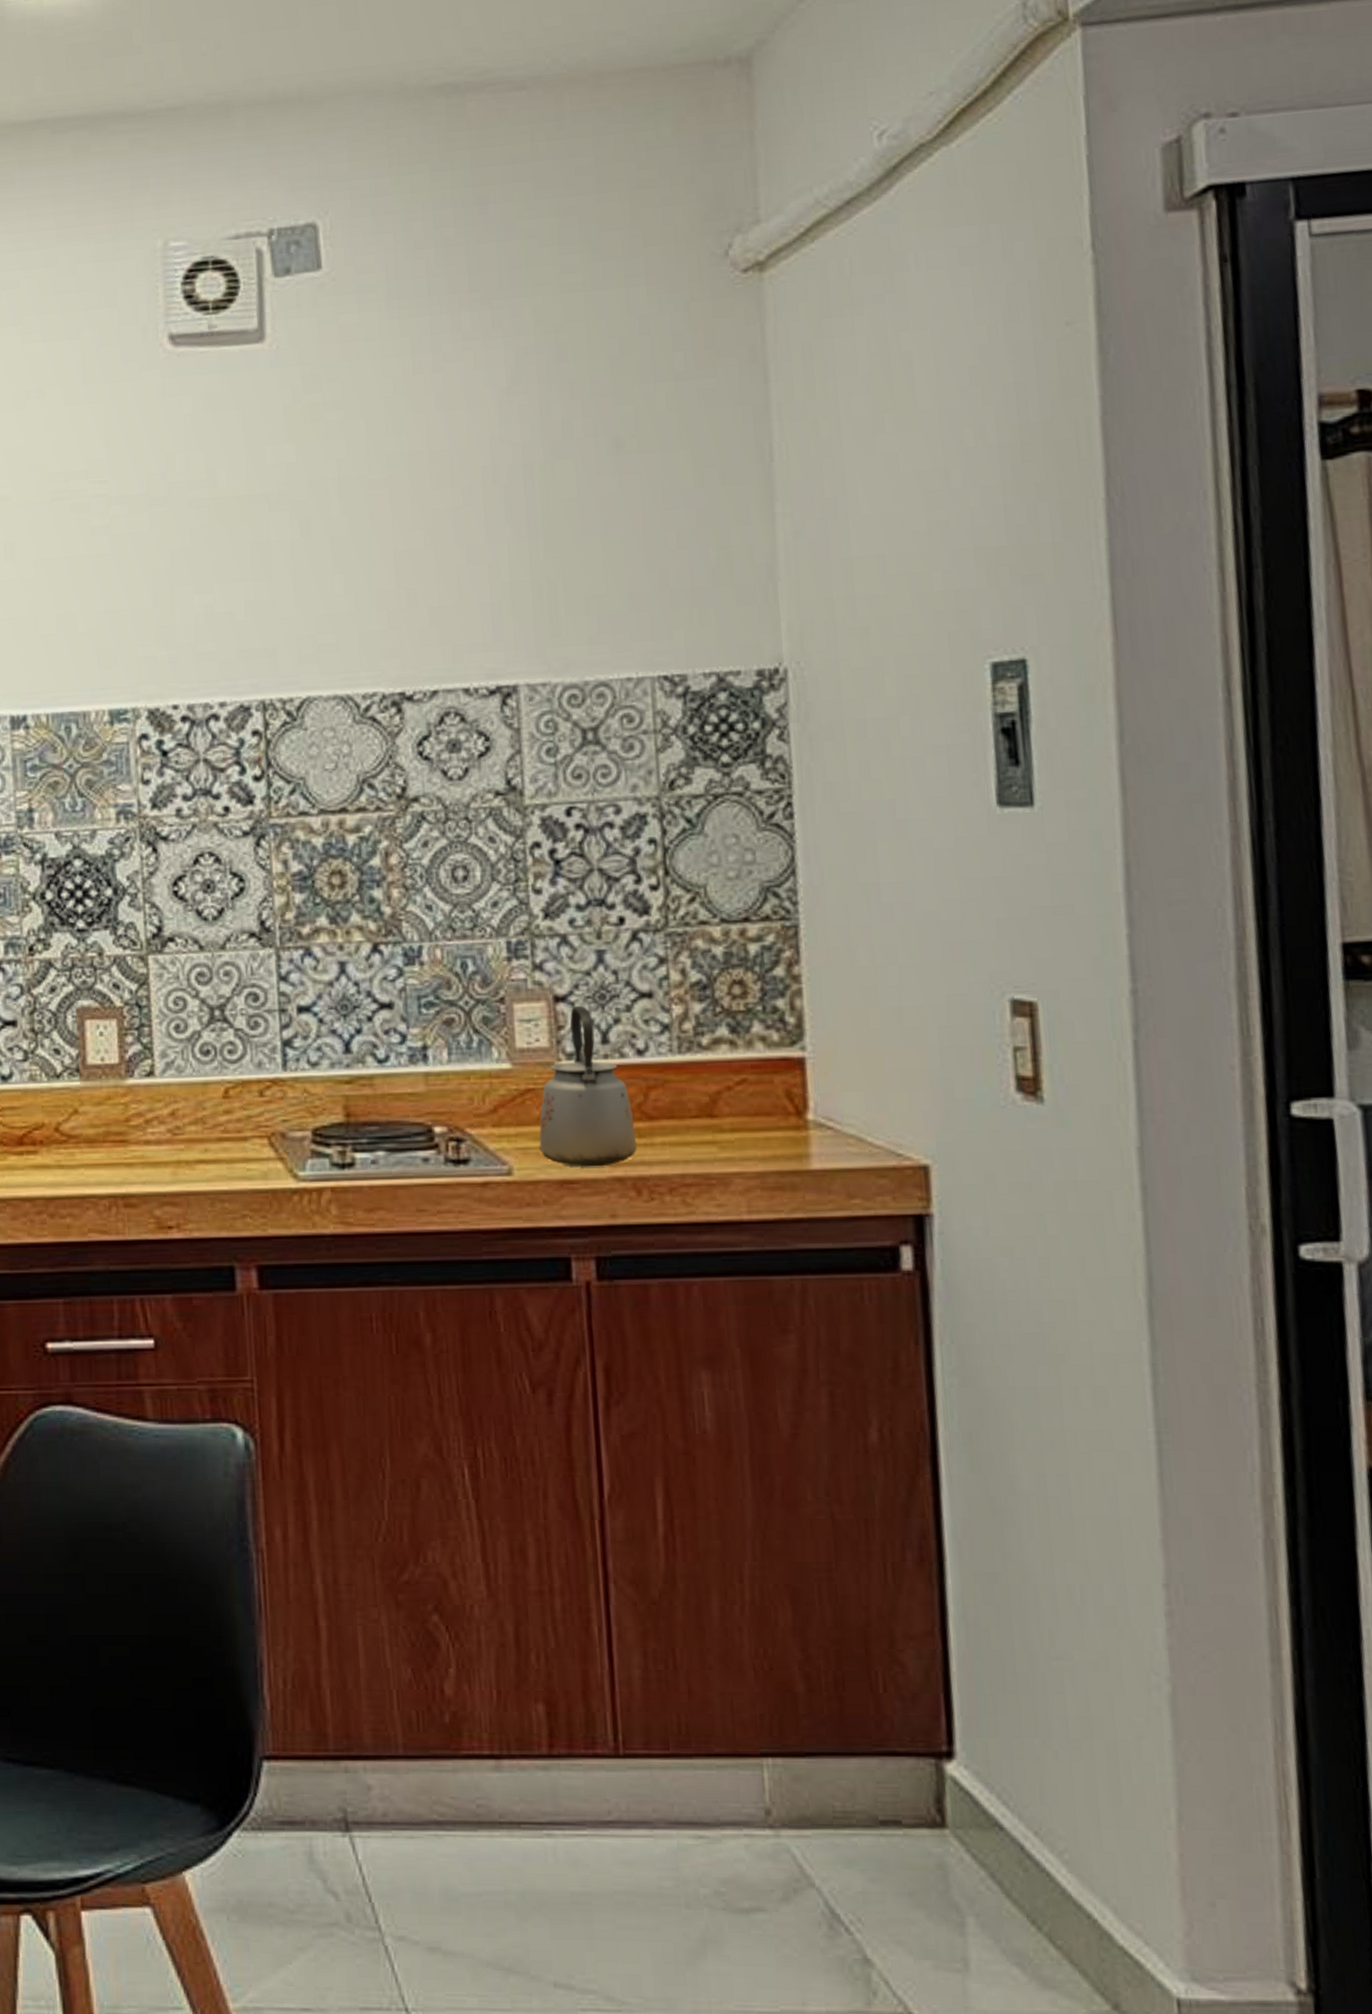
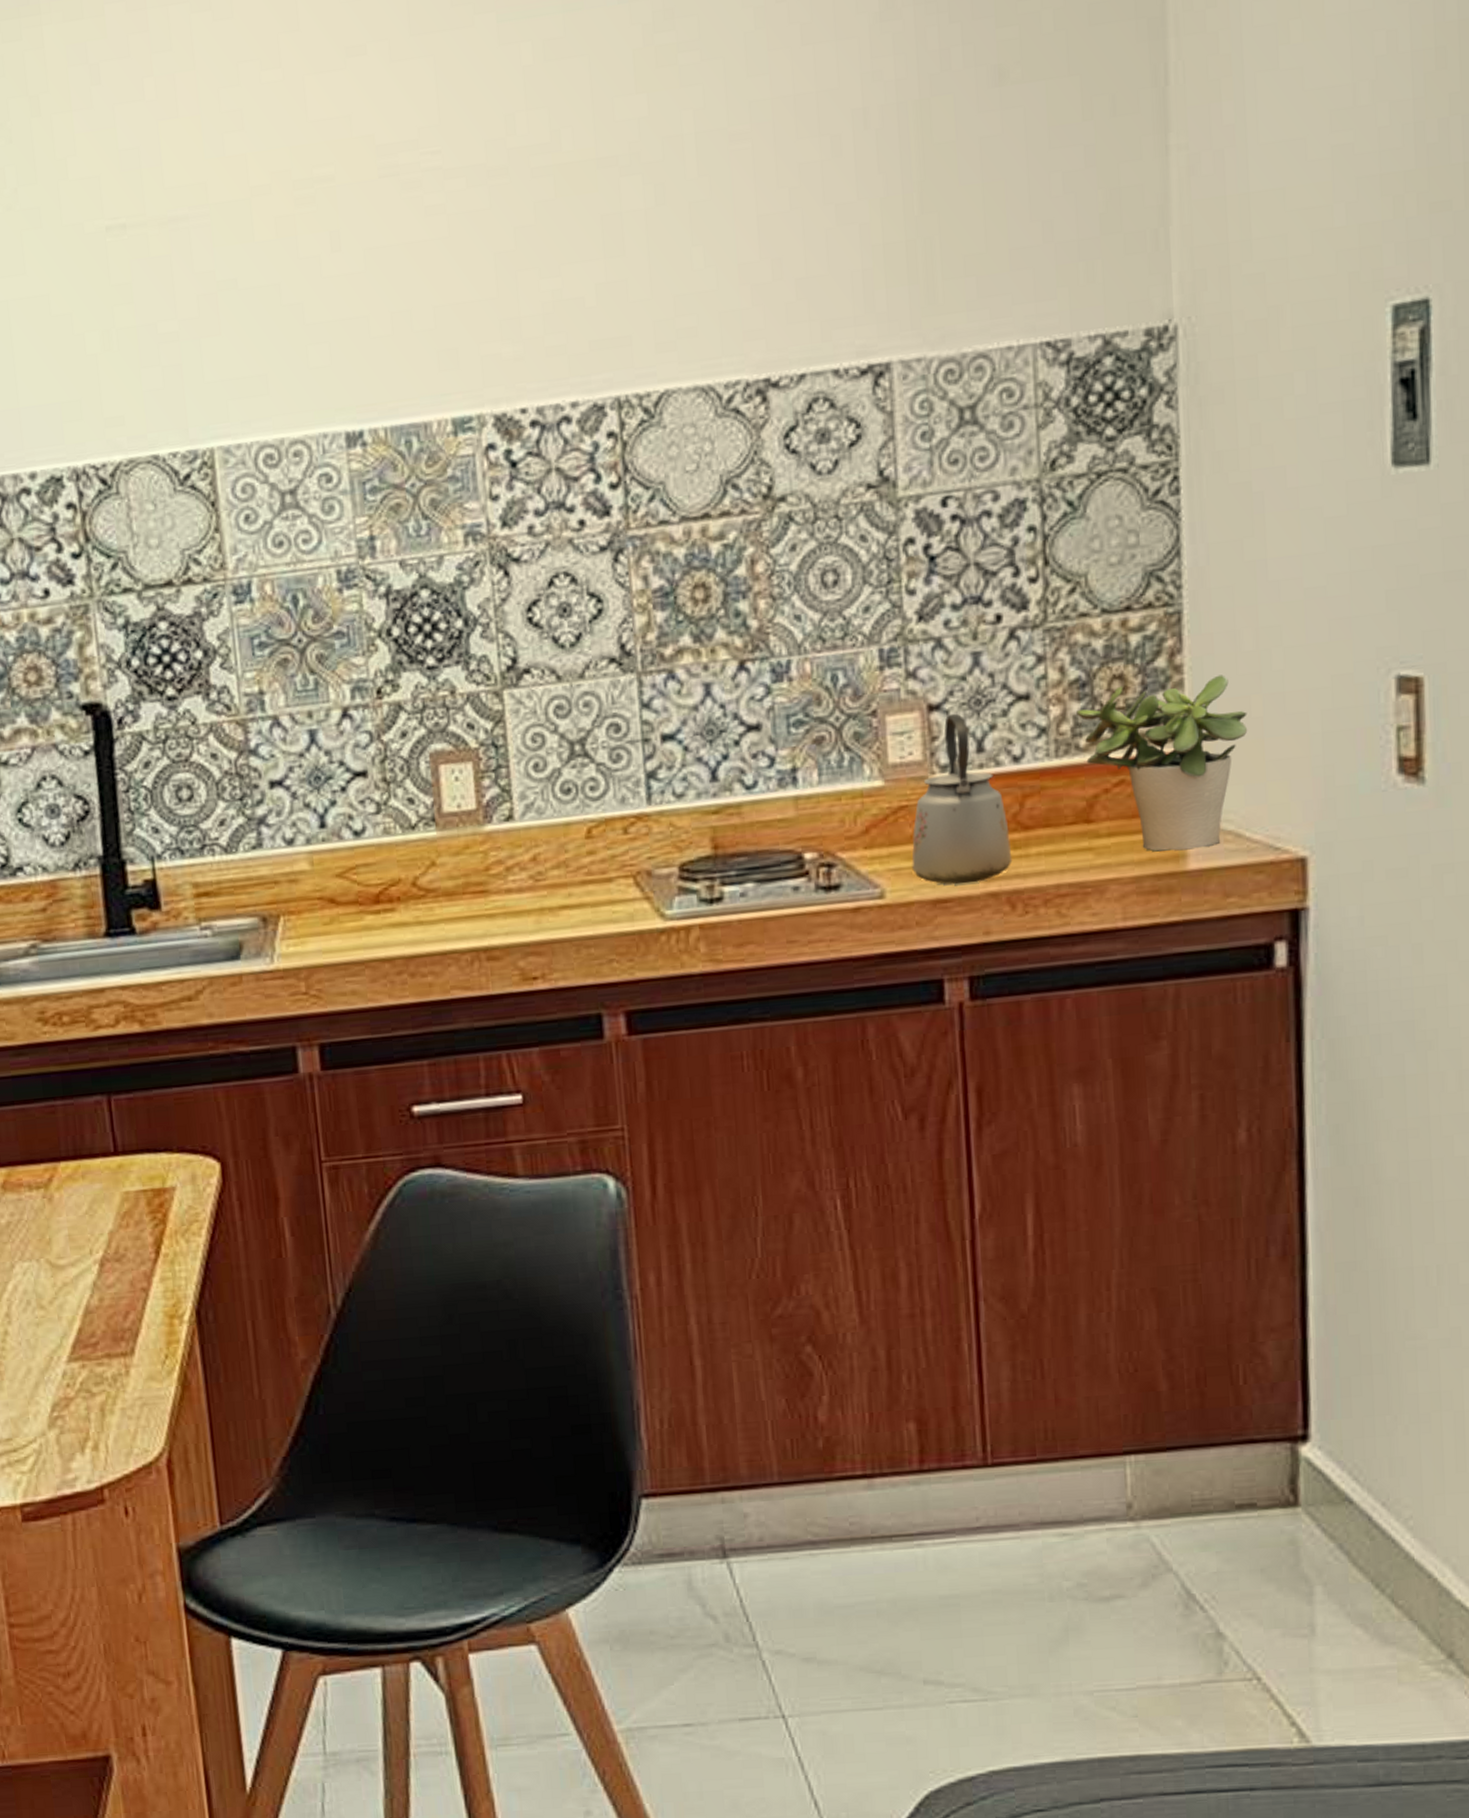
potted plant: none [698,987,867,1150] -> present [1077,674,1248,852]

